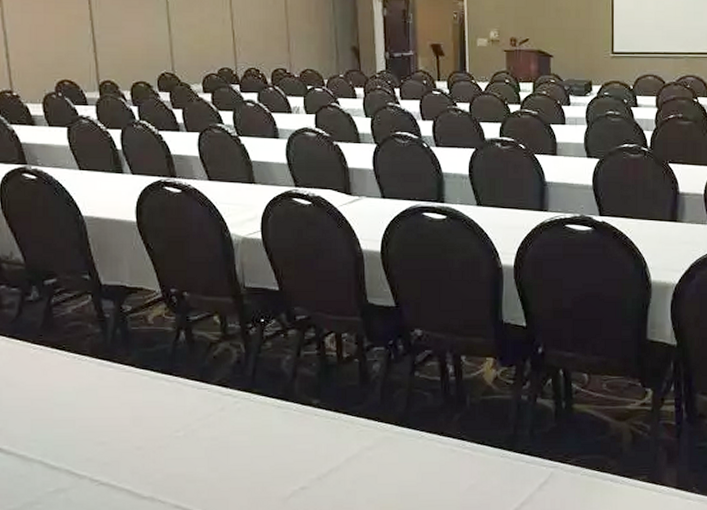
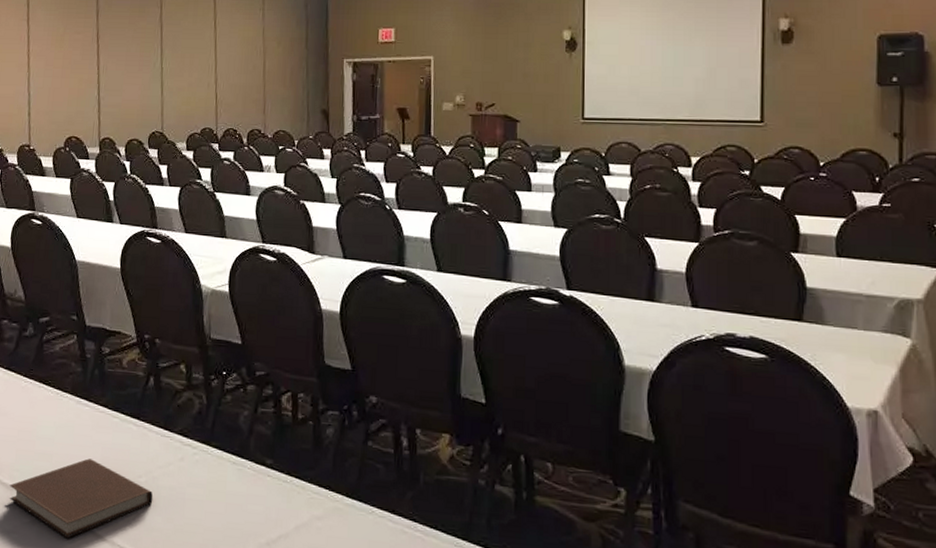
notebook: none [26,420,194,502] -> present [9,458,153,539]

